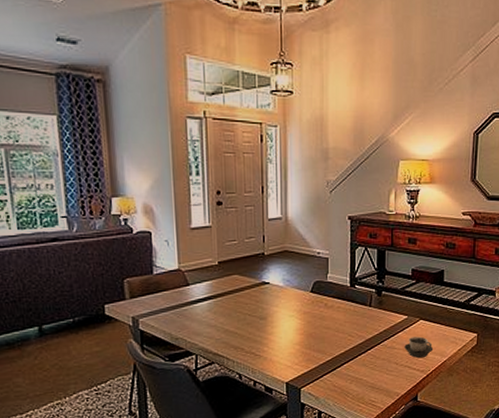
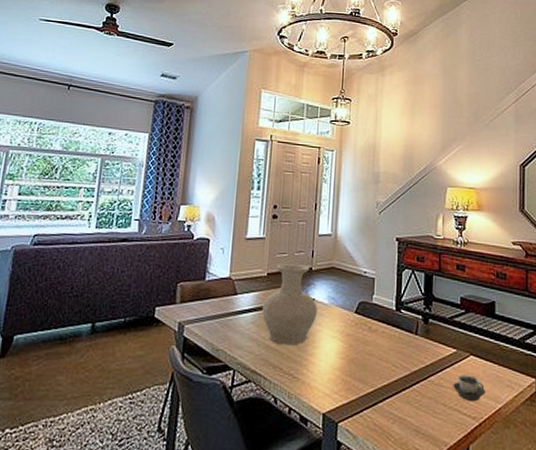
vase: none [217,250,273,328] -> present [262,263,317,346]

